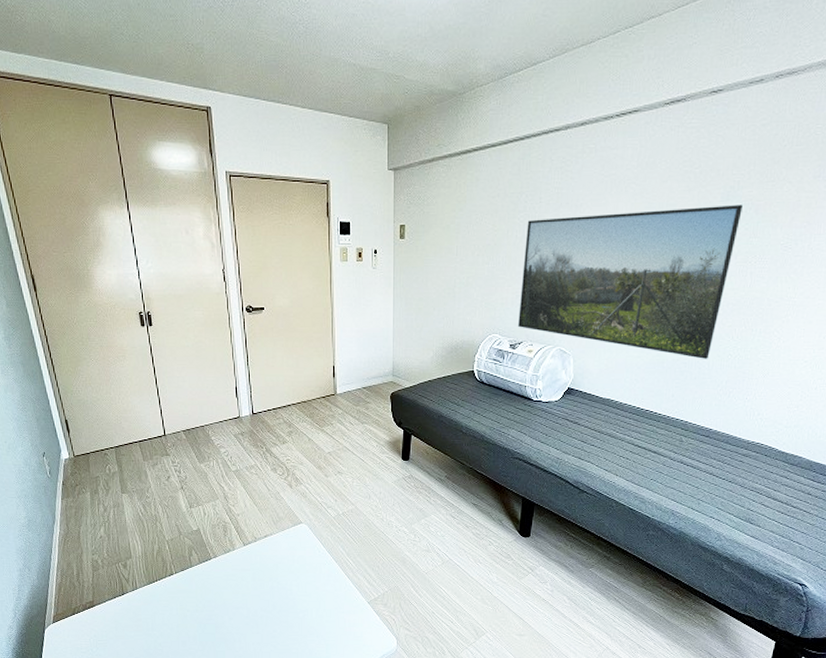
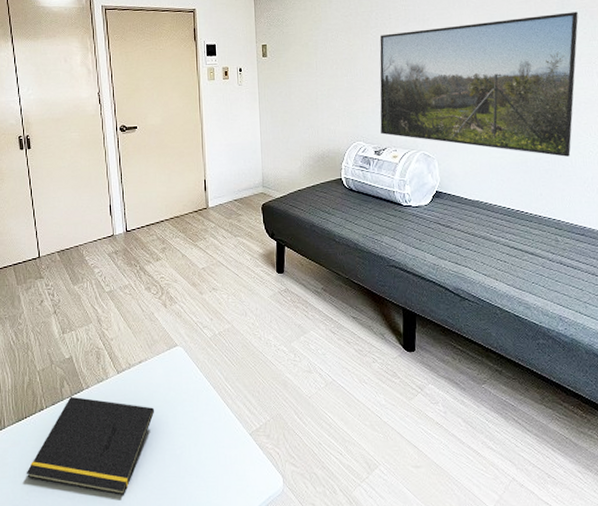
notepad: none [158,564,279,649] -> present [26,396,154,495]

